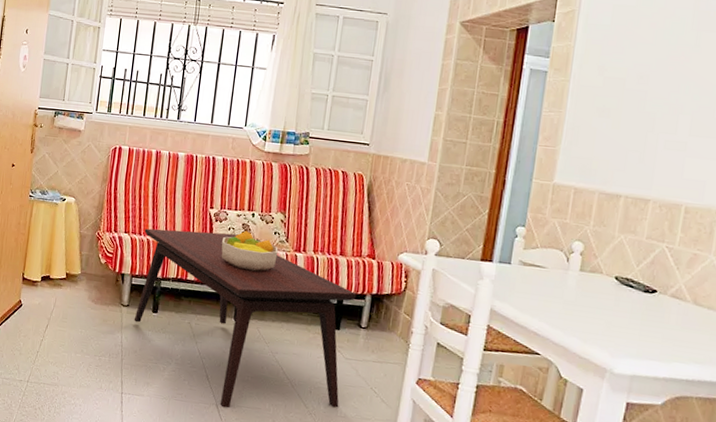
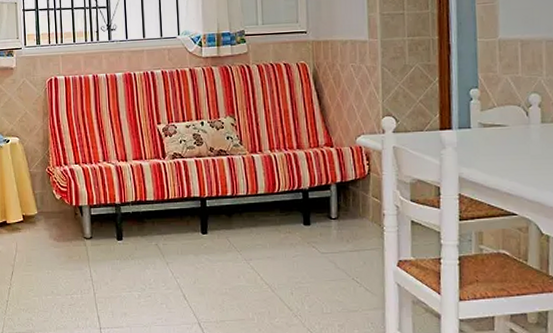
coffee table: present [134,228,357,408] -> none [95,146,323,325]
fruit bowl: present [221,230,279,272] -> none [175,141,234,181]

